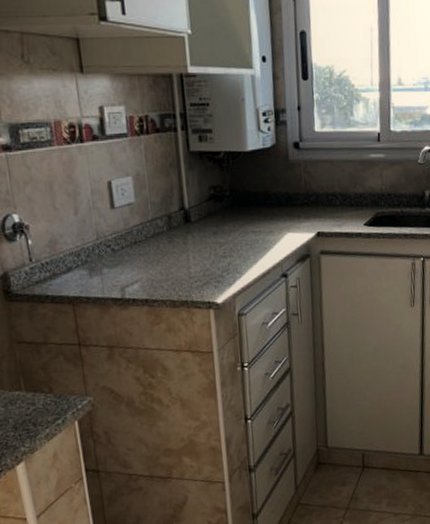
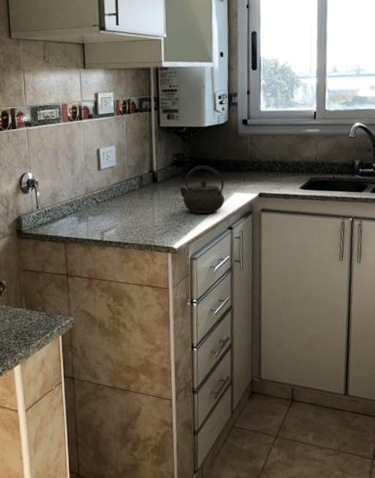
kettle: none [219,199,277,261] -> present [179,165,225,215]

